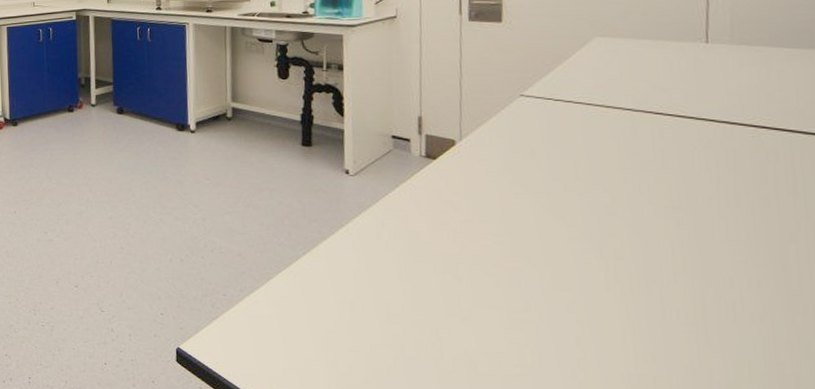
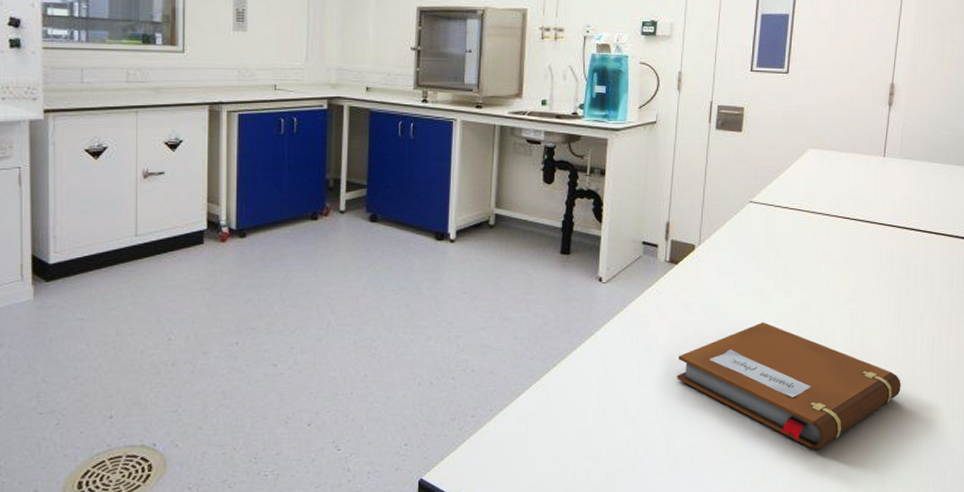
notebook: none [446,226,771,379] -> present [677,322,901,450]

